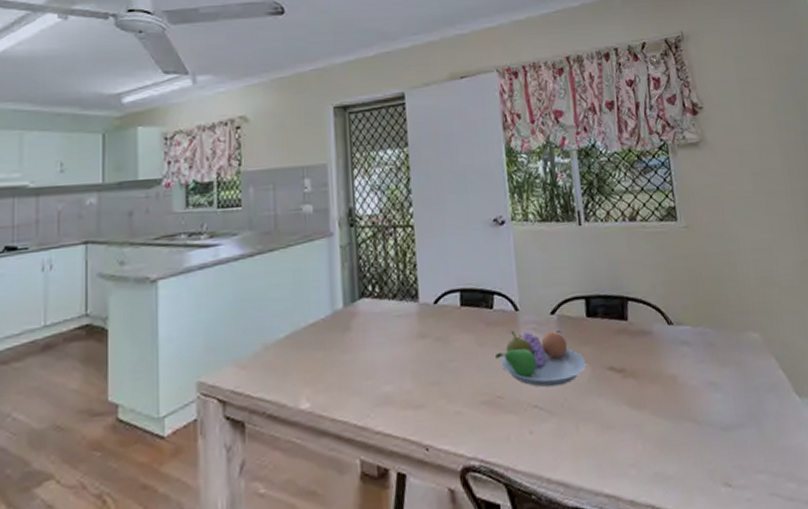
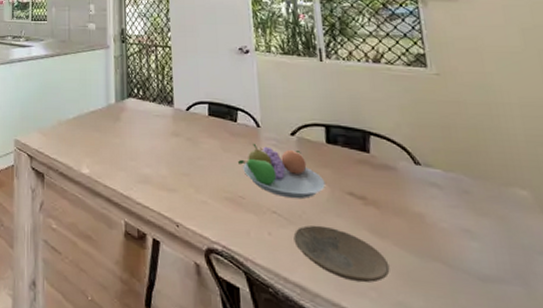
plate: none [556,409,648,464] -> present [293,225,390,283]

